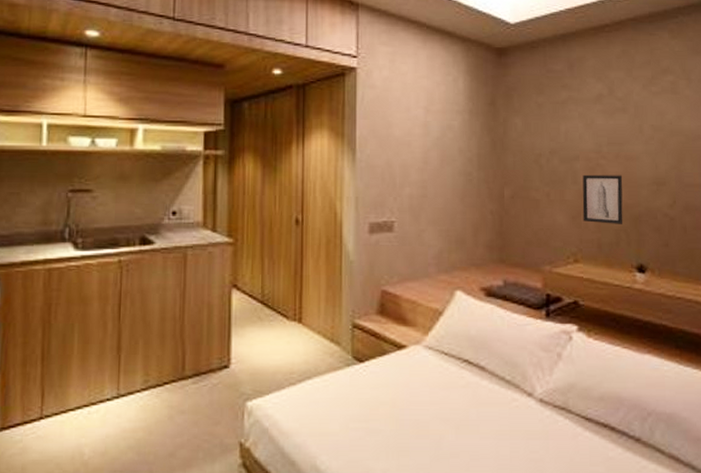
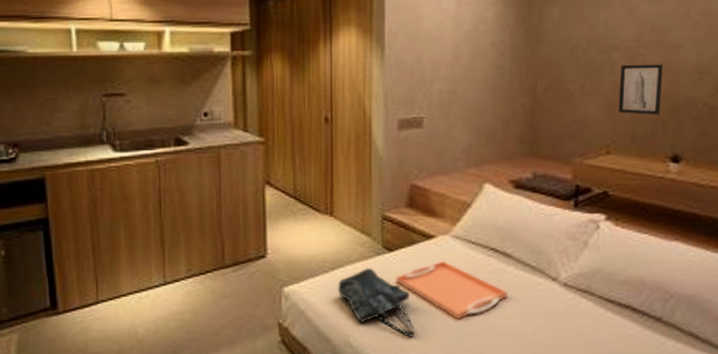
tote bag: none [304,379,387,459] -> present [337,267,415,337]
serving tray: none [366,374,483,440] -> present [395,261,508,320]

